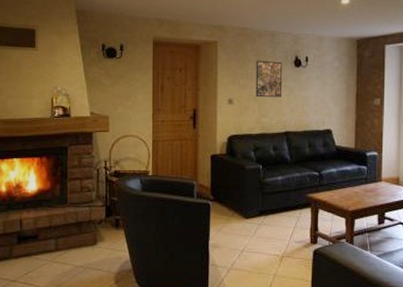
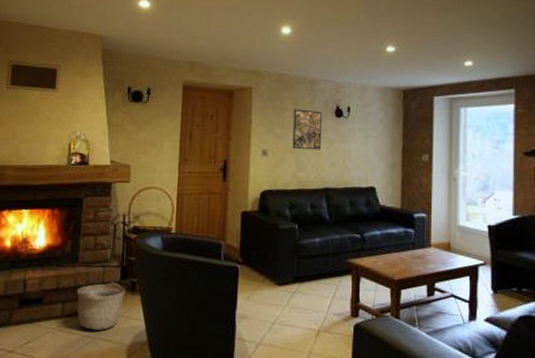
basket: none [67,220,111,261] -> present [76,282,126,330]

